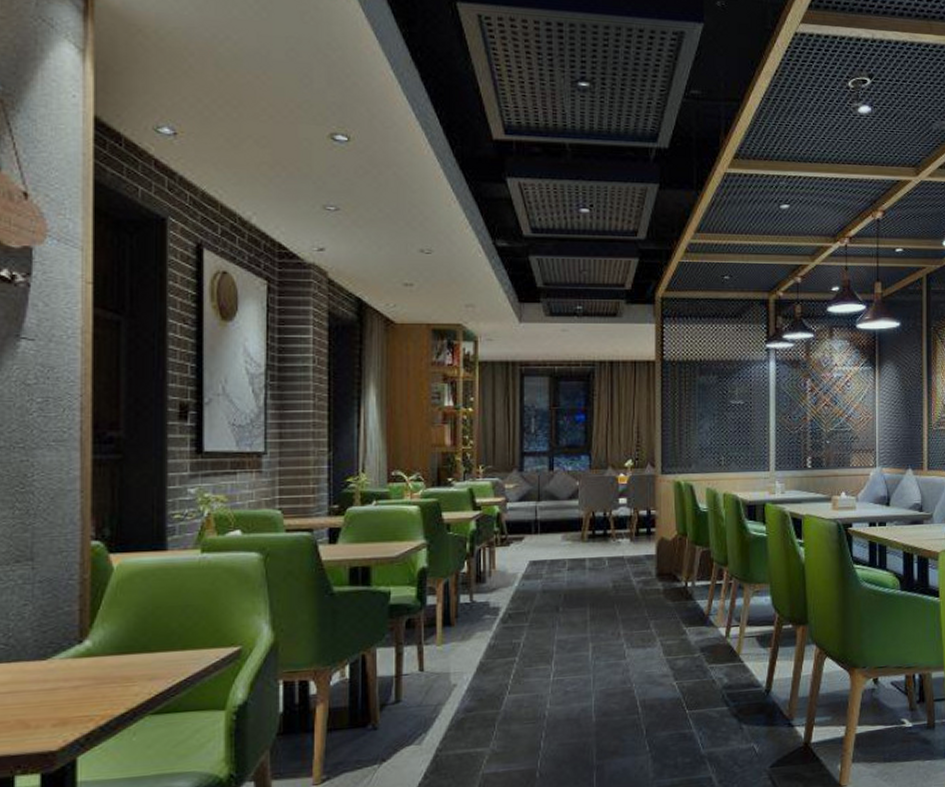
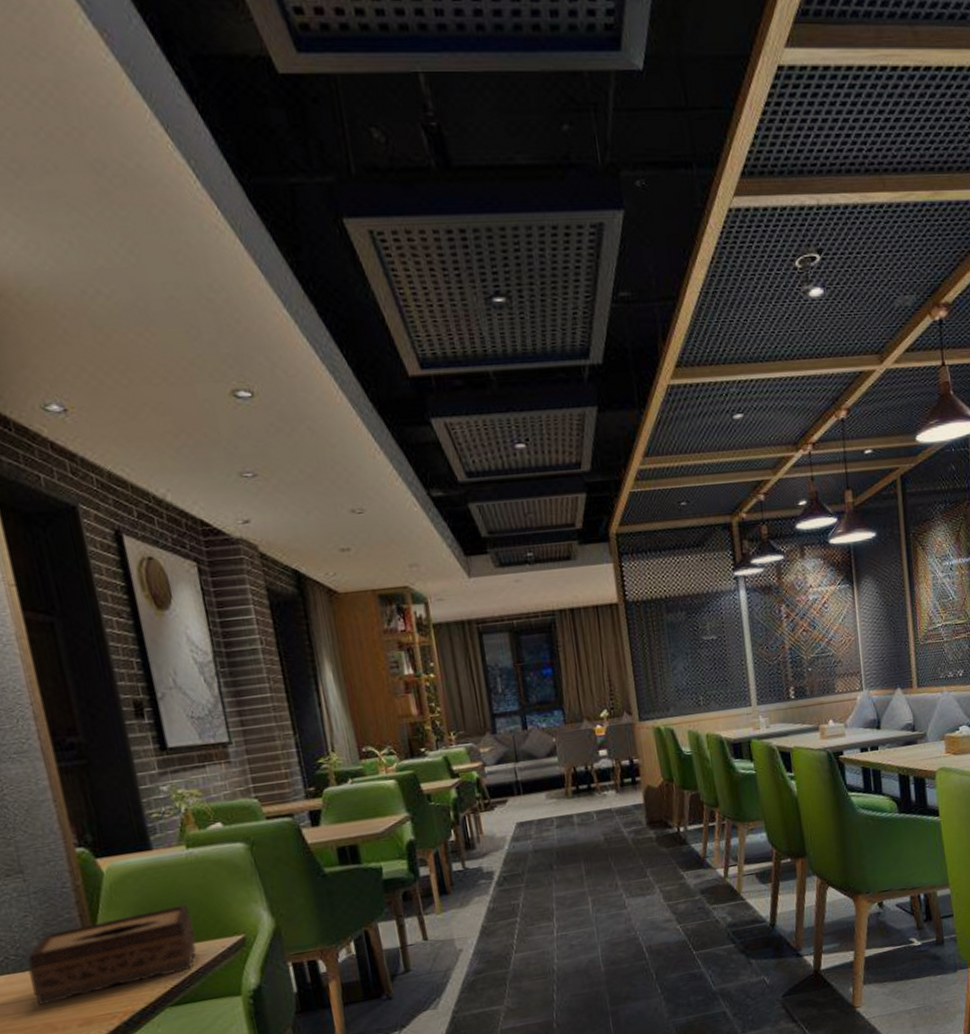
tissue box: none [13,609,192,699] -> present [27,904,197,1005]

